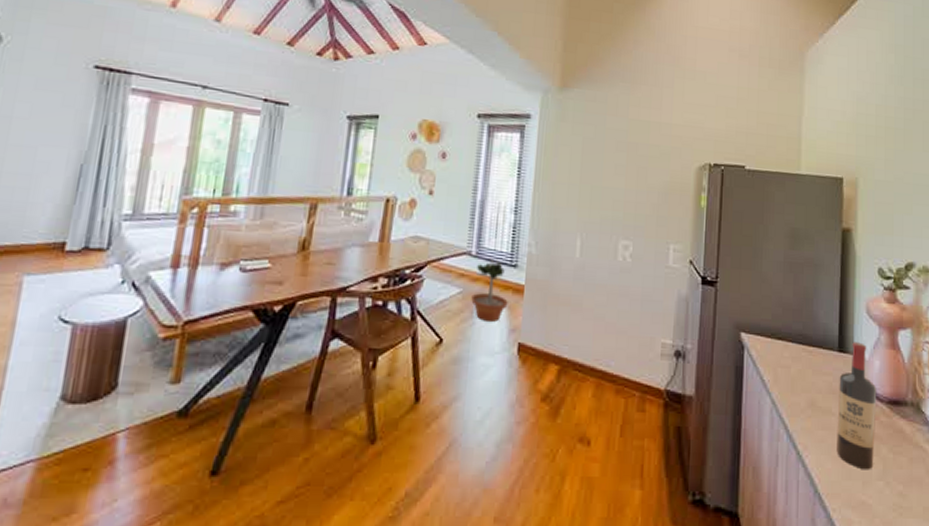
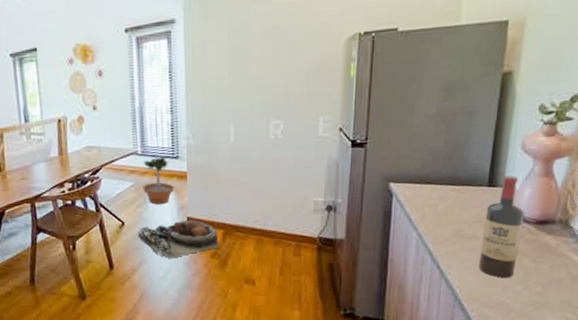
dog bed: none [456,346,552,397] -> present [137,220,219,259]

